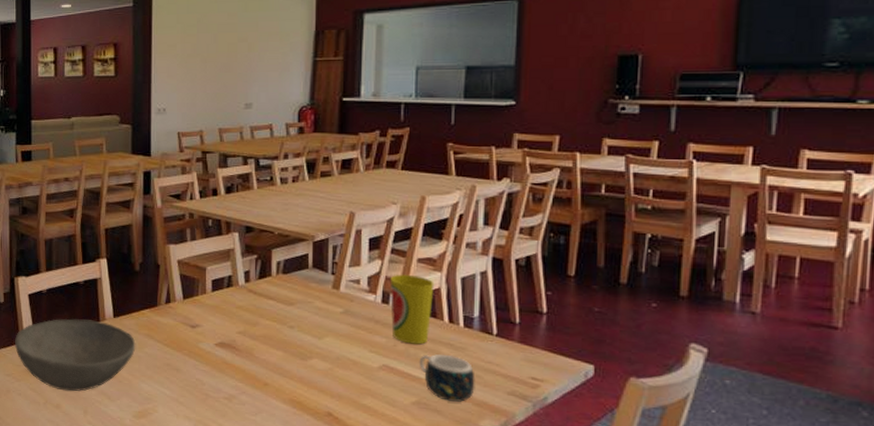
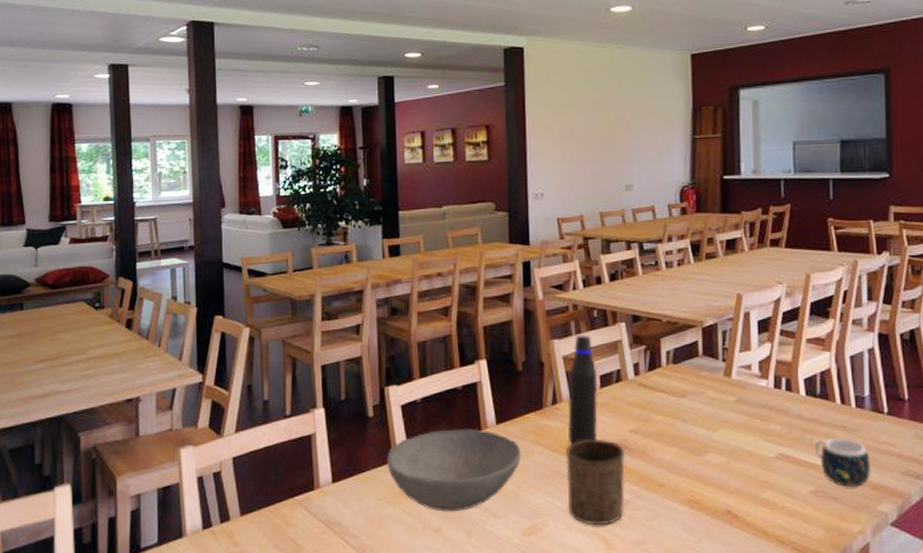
cup: none [176,337,233,416] -> present [566,438,626,524]
water bottle: none [179,241,210,341] -> present [568,335,598,445]
cup: present [390,274,435,345] -> none [780,356,825,429]

